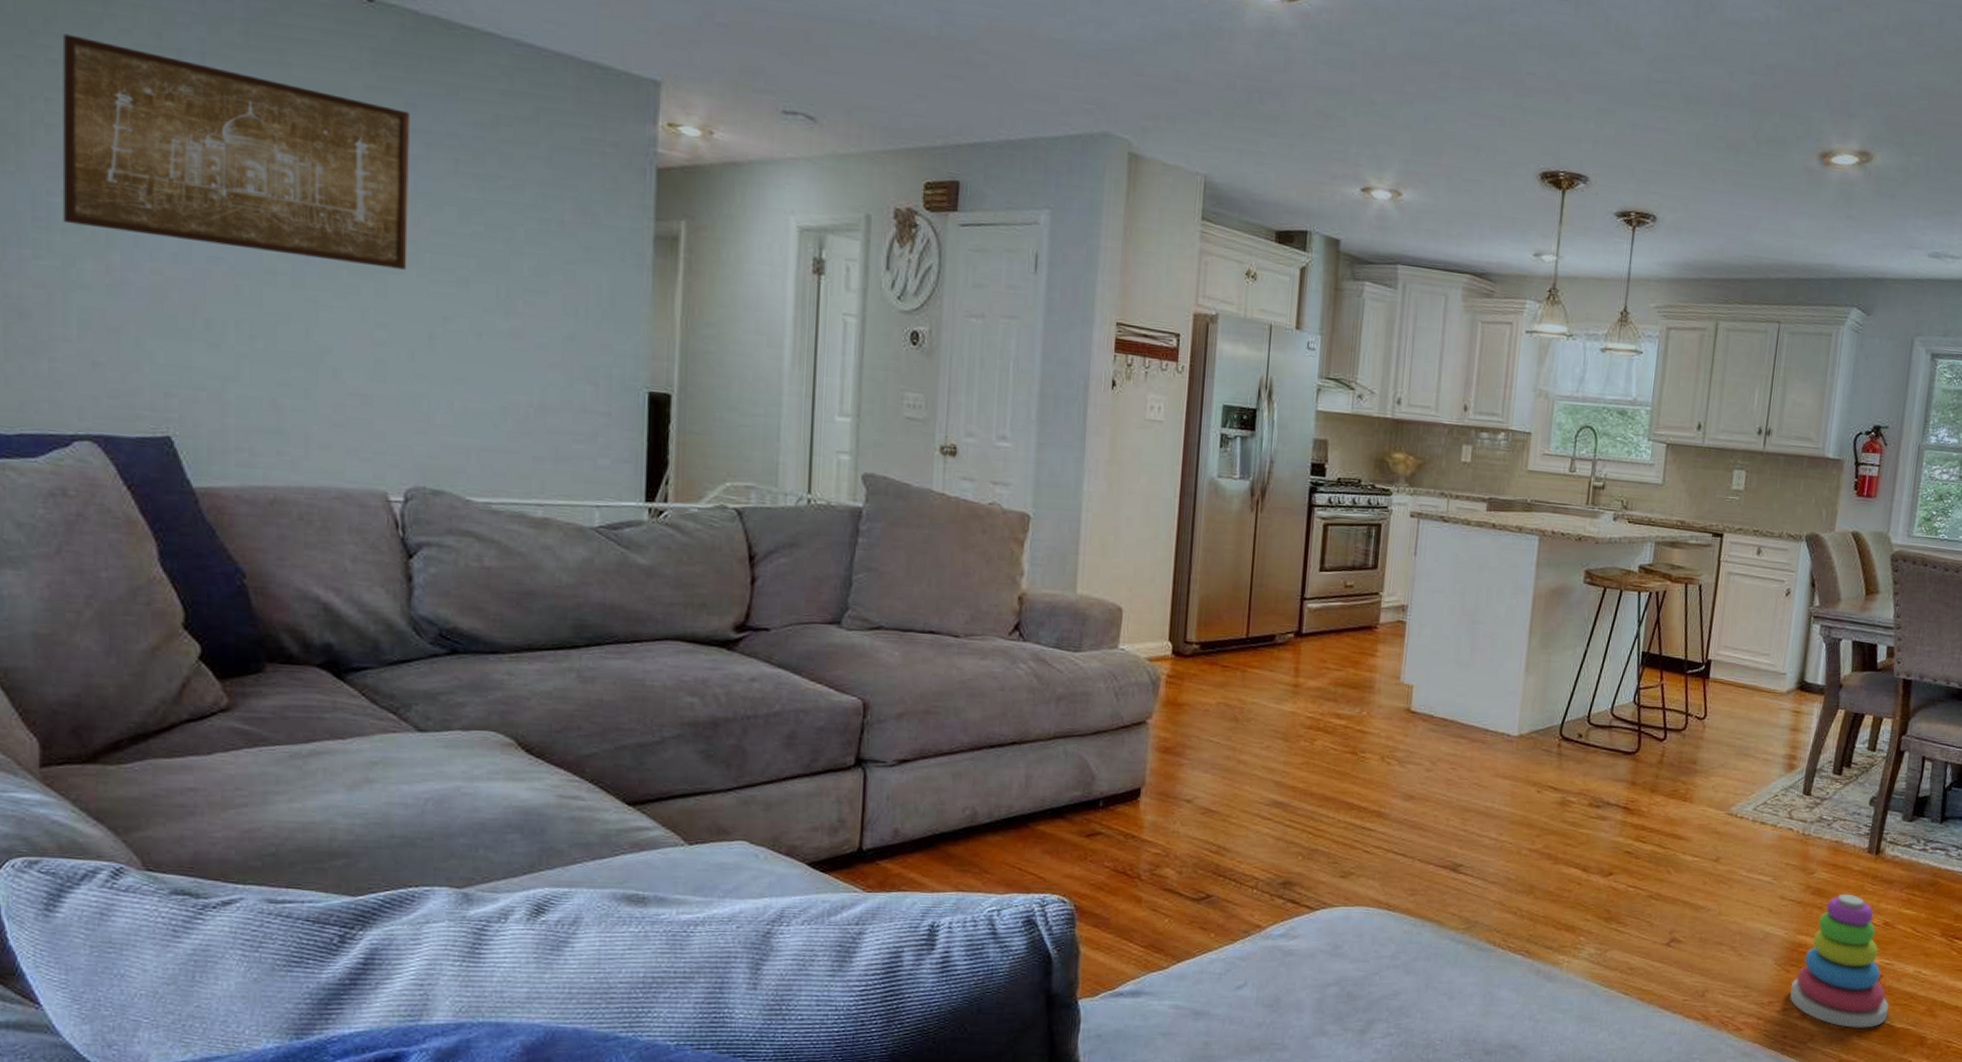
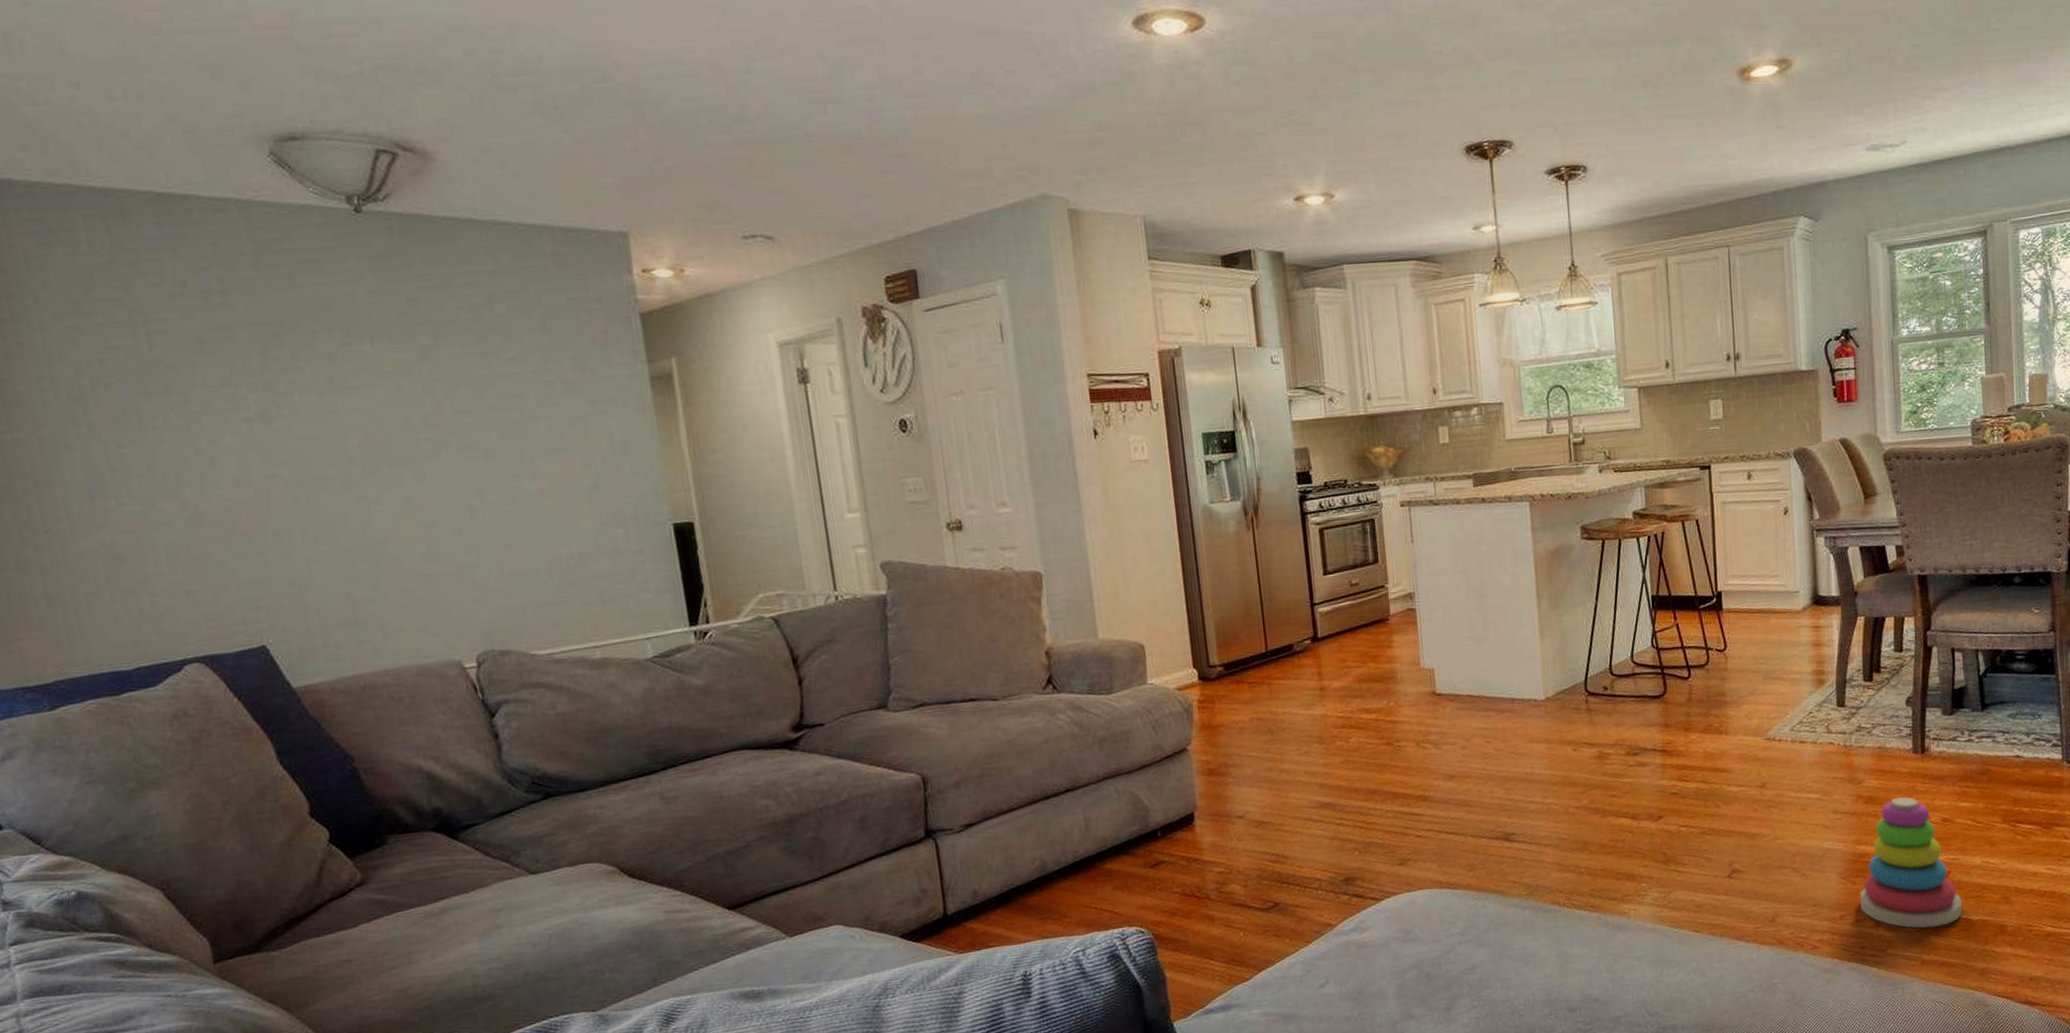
wall art: present [62,34,409,270] -> none [102,298,438,470]

